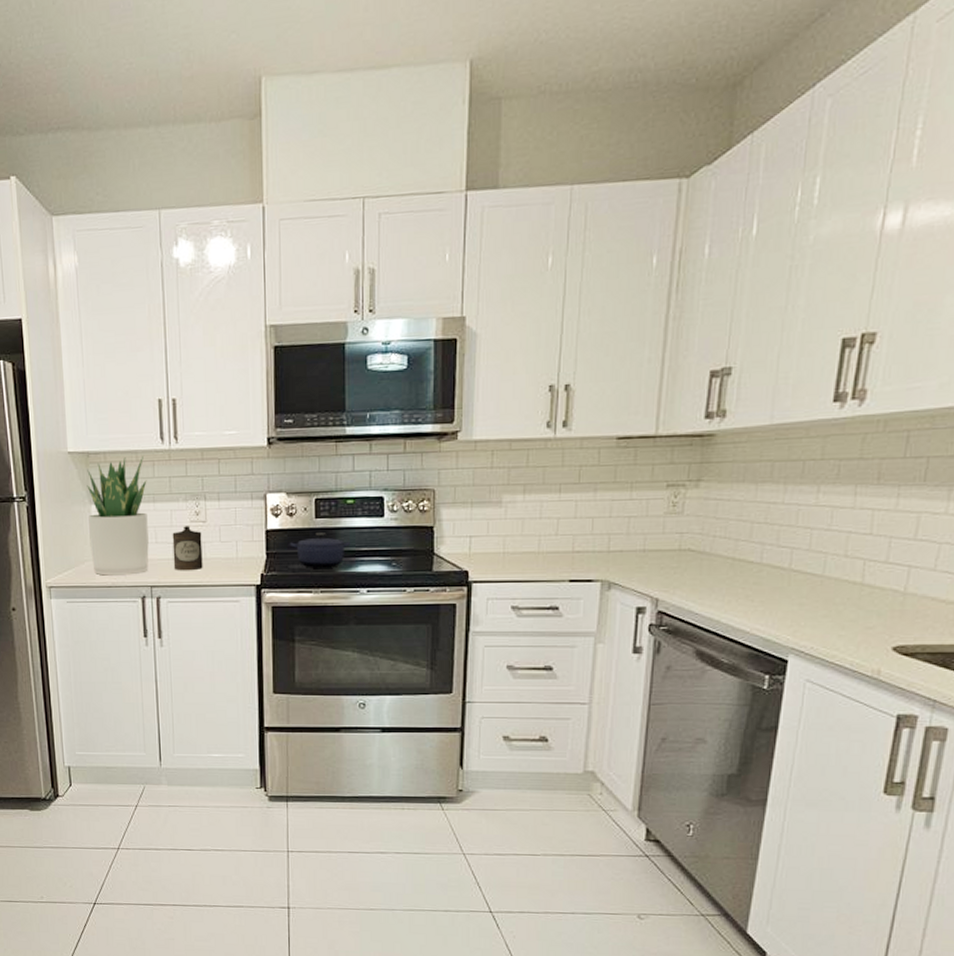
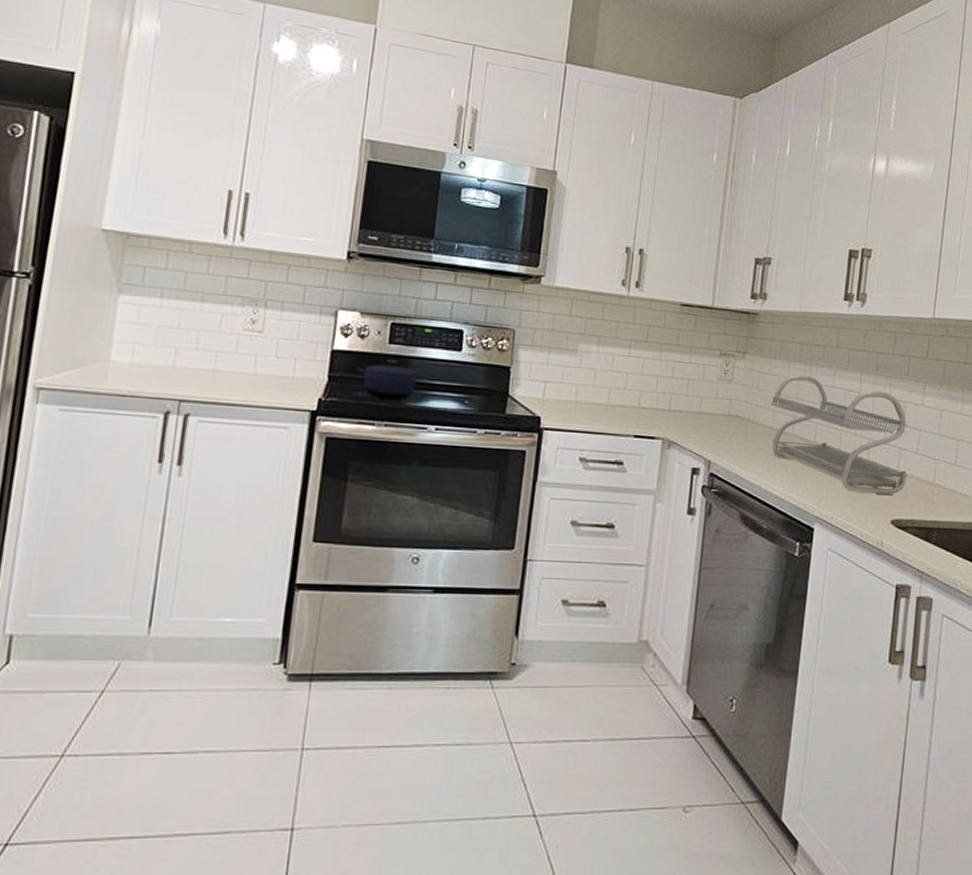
planter: present [87,455,149,576] -> none [106,246,199,385]
canister: present [172,526,203,571] -> none [213,334,255,388]
dish rack: none [732,497,922,620] -> present [770,375,908,496]

